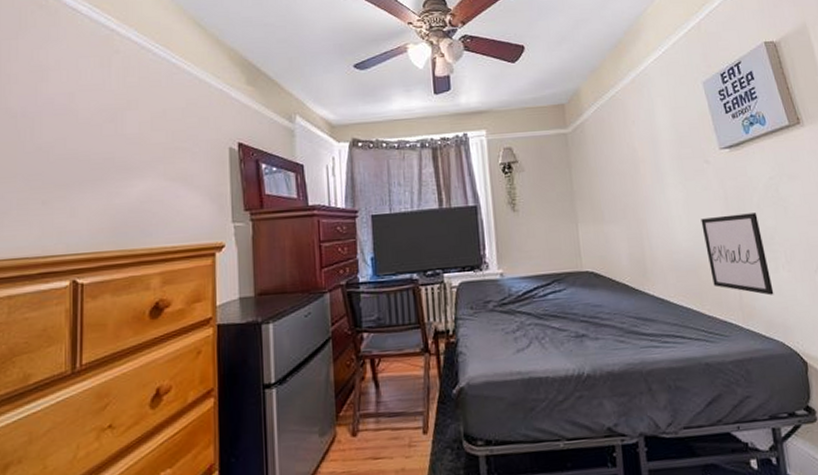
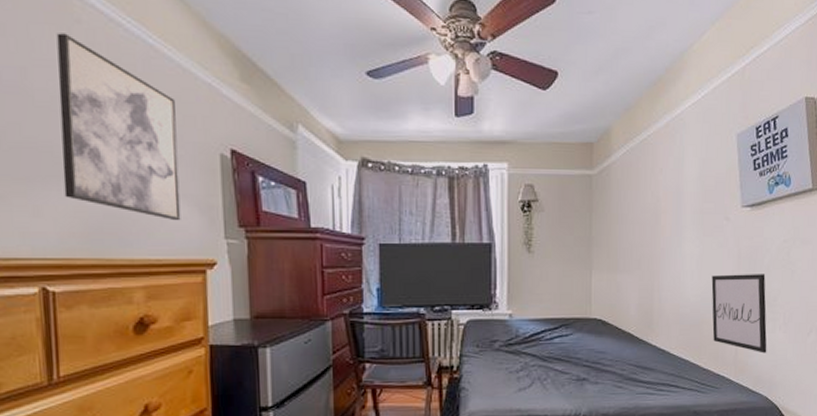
wall art: none [97,62,194,211] -> present [56,33,181,221]

